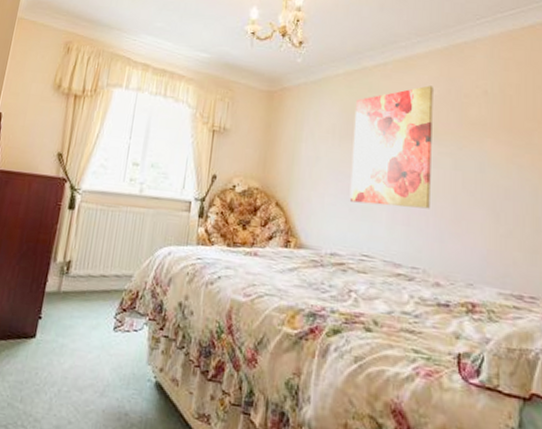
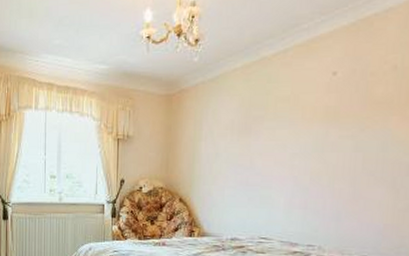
wall art: present [349,85,433,209] -> none [248,68,337,193]

